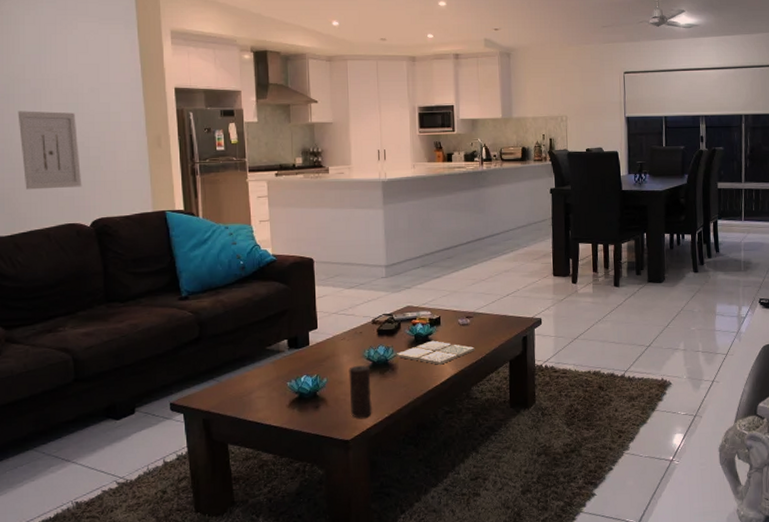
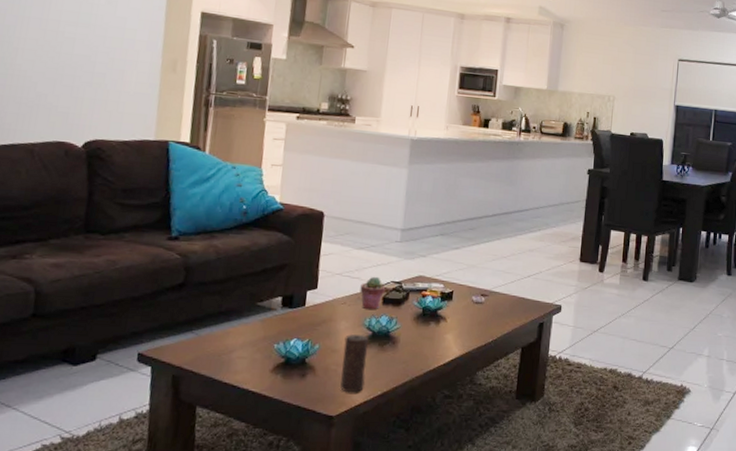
wall art: present [18,111,82,190] -> none [15,13,86,104]
potted succulent: none [356,311,379,343] -> present [360,276,386,310]
drink coaster: present [396,340,475,365] -> none [399,315,486,344]

